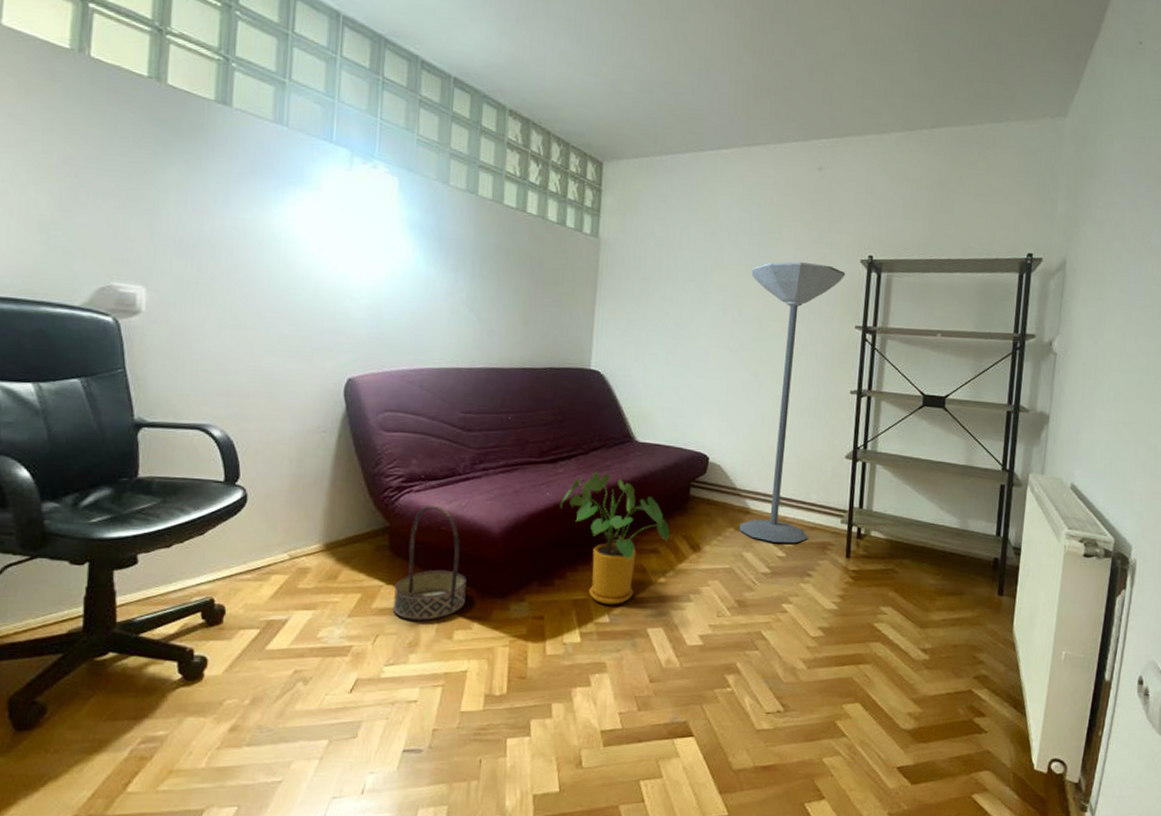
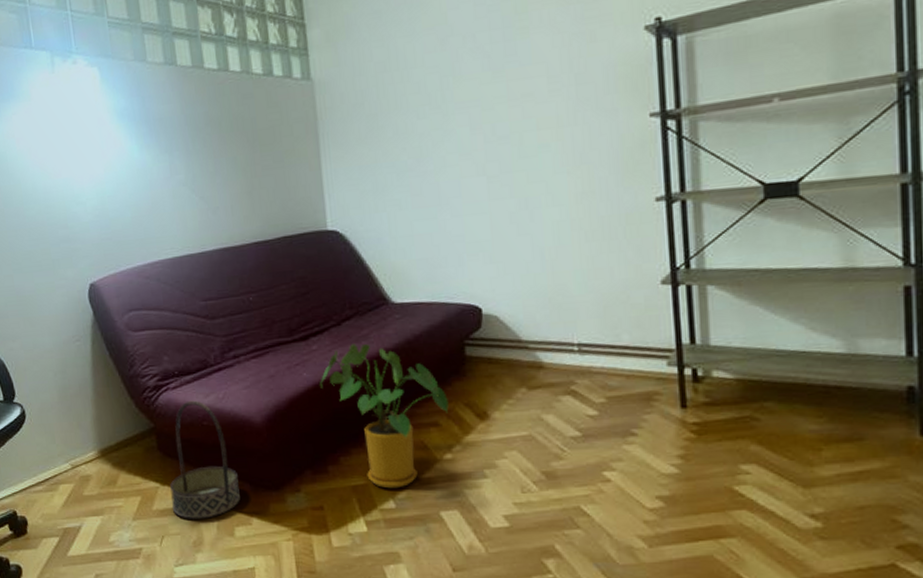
floor lamp: present [739,261,846,544] -> none [498,43,626,399]

